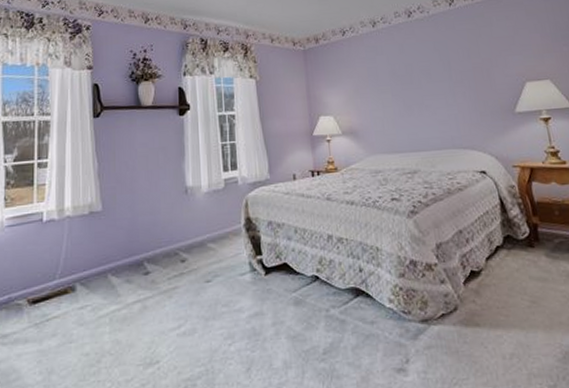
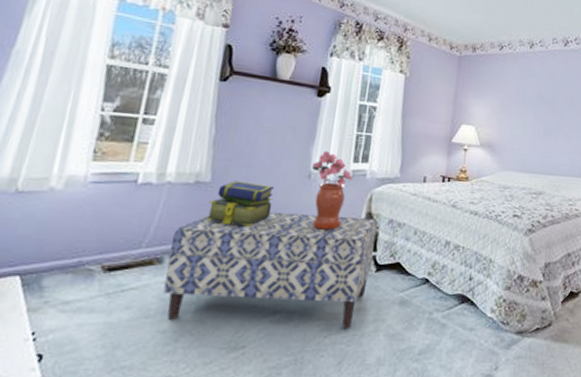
bench: none [79,223,261,342] -> present [163,213,377,330]
stack of books: none [103,205,159,249] -> present [204,181,275,227]
potted flower: none [186,165,226,241] -> present [311,151,353,230]

